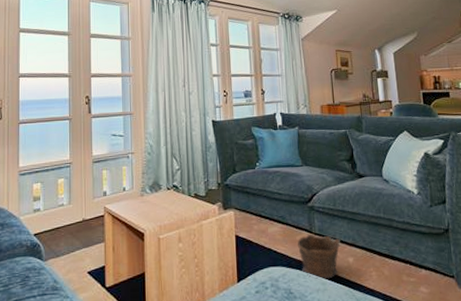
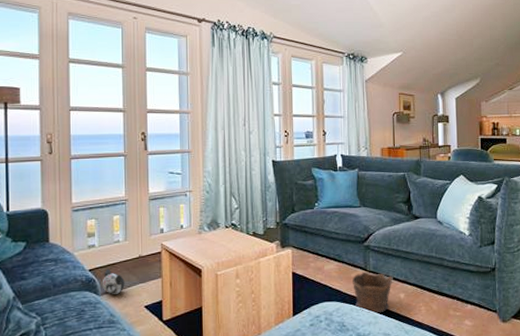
plush toy: none [46,233,68,260] -> present [102,268,125,294]

